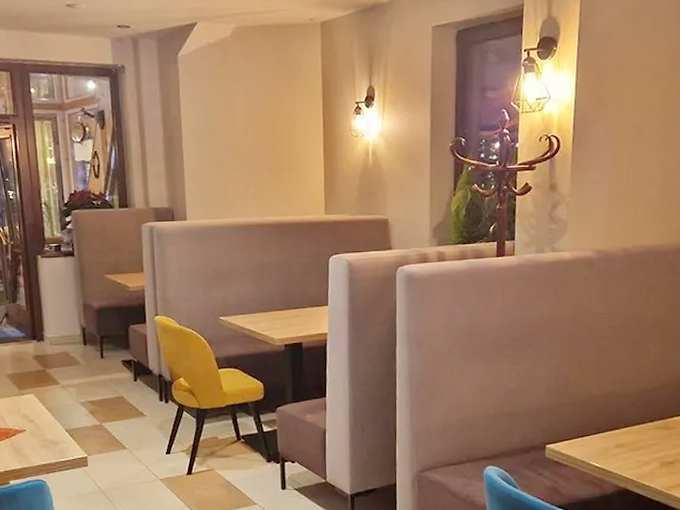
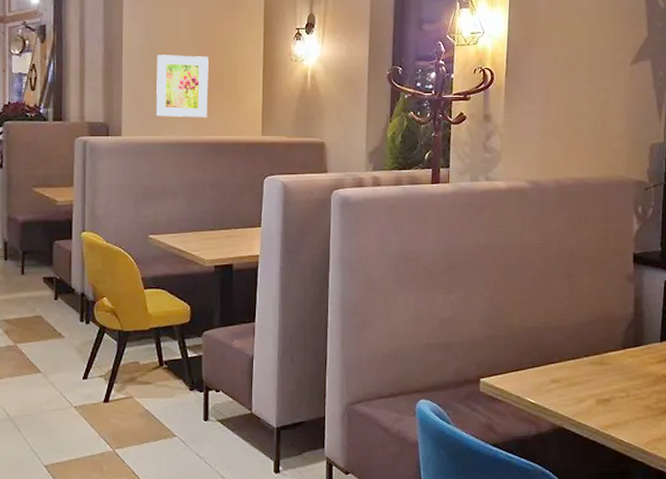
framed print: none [216,135,270,200] -> present [156,55,209,118]

